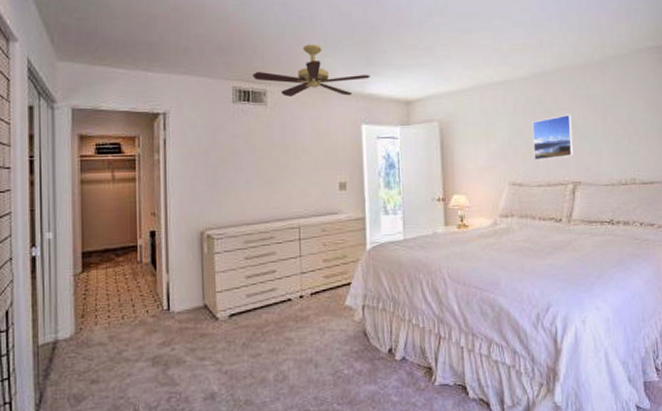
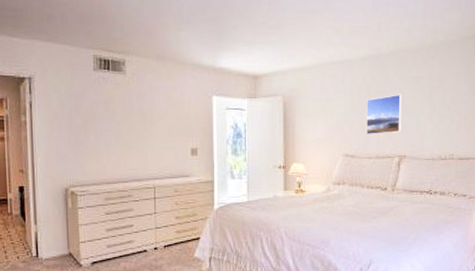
ceiling fan: present [252,44,370,97] -> none [112,17,221,68]

